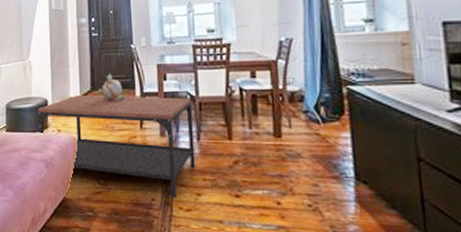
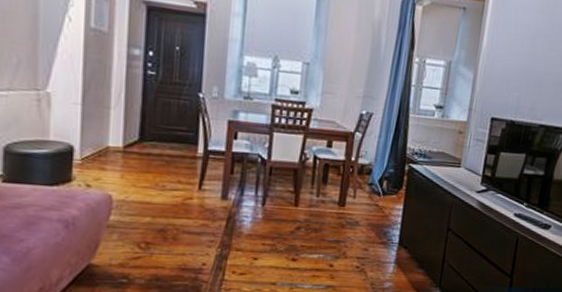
coffee table: present [37,96,196,198] -> none [56,145,262,263]
decorative sphere: present [99,73,126,101] -> none [150,123,185,156]

